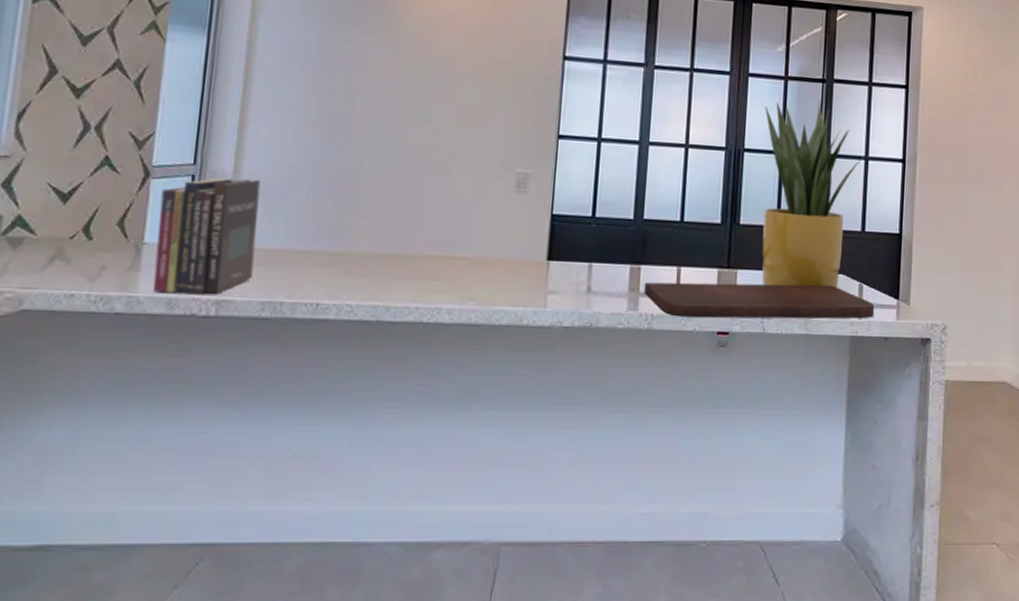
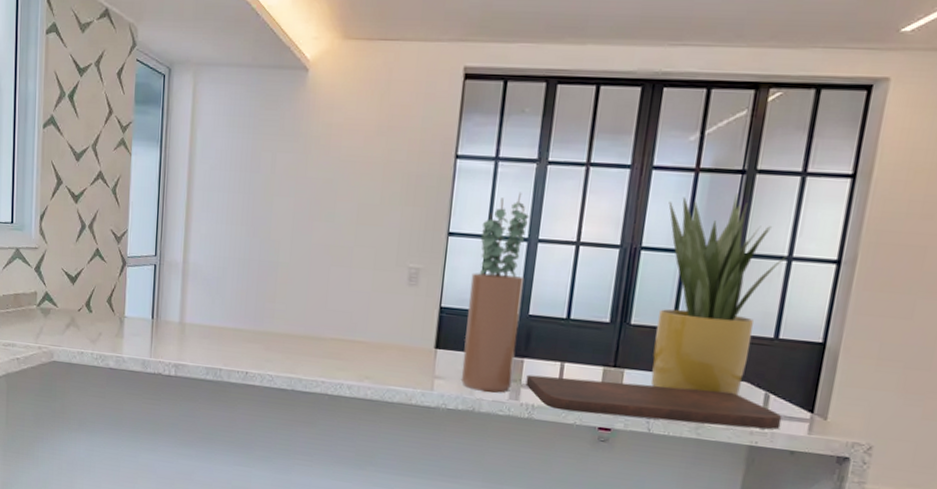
books: present [153,178,261,295] -> none [132,267,203,359]
vase: none [576,95,640,304] -> present [461,192,530,393]

